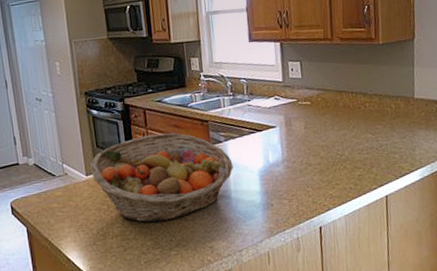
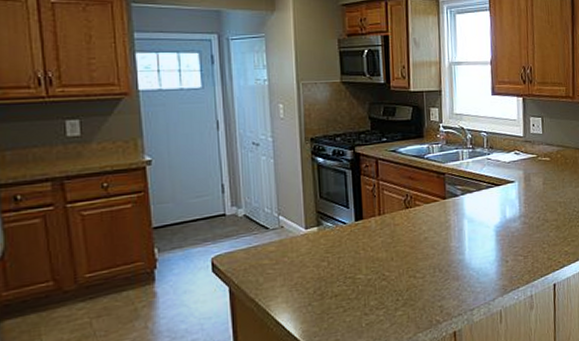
fruit basket: present [89,132,233,223] -> none [310,184,469,281]

